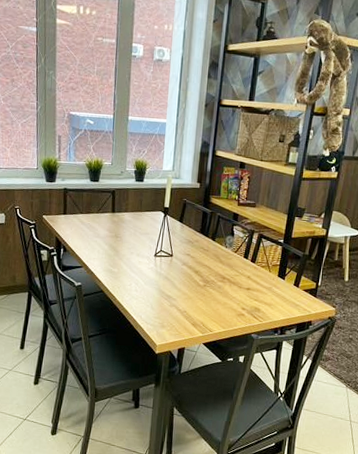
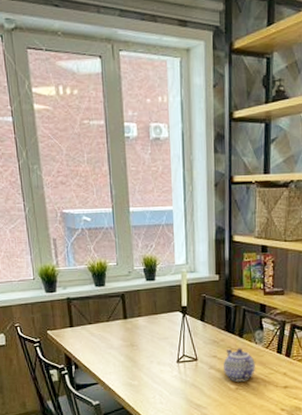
teapot: none [195,249,224,280] -> present [224,348,255,382]

